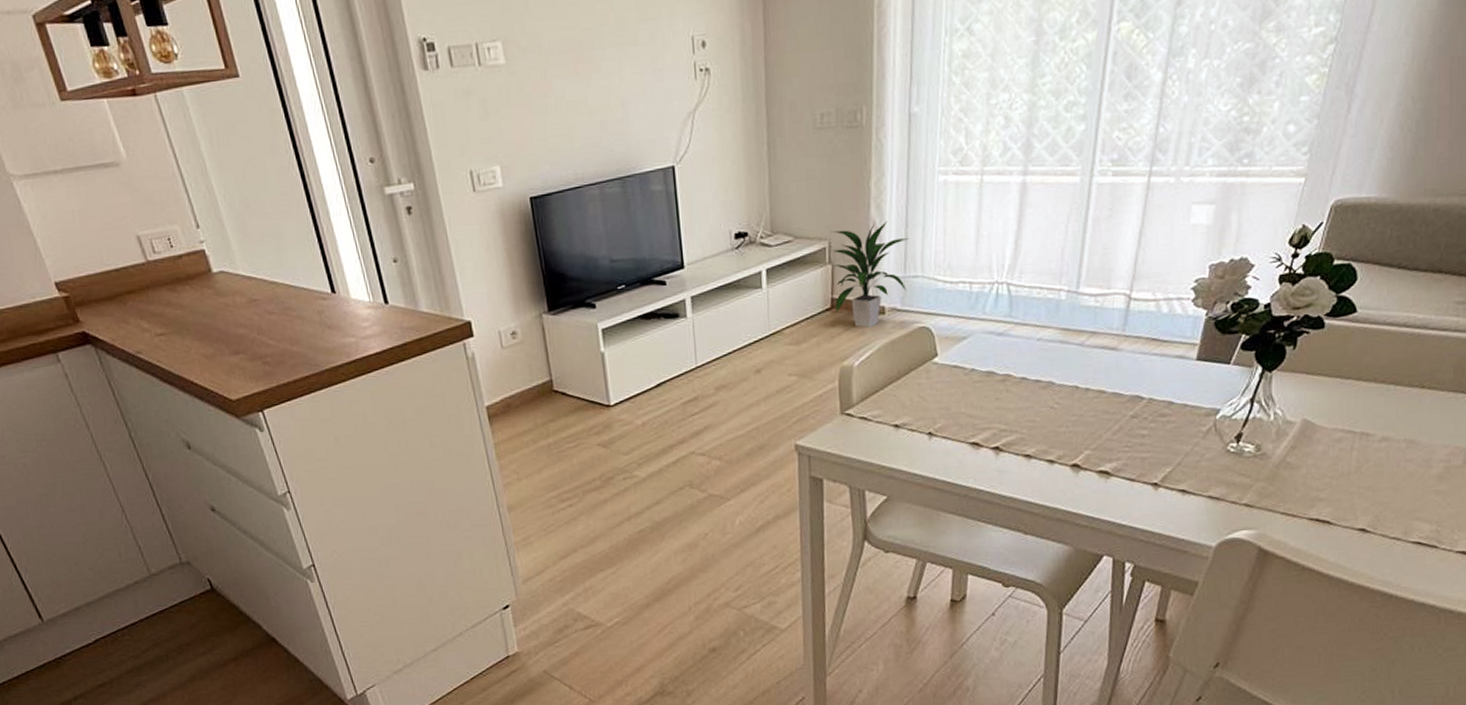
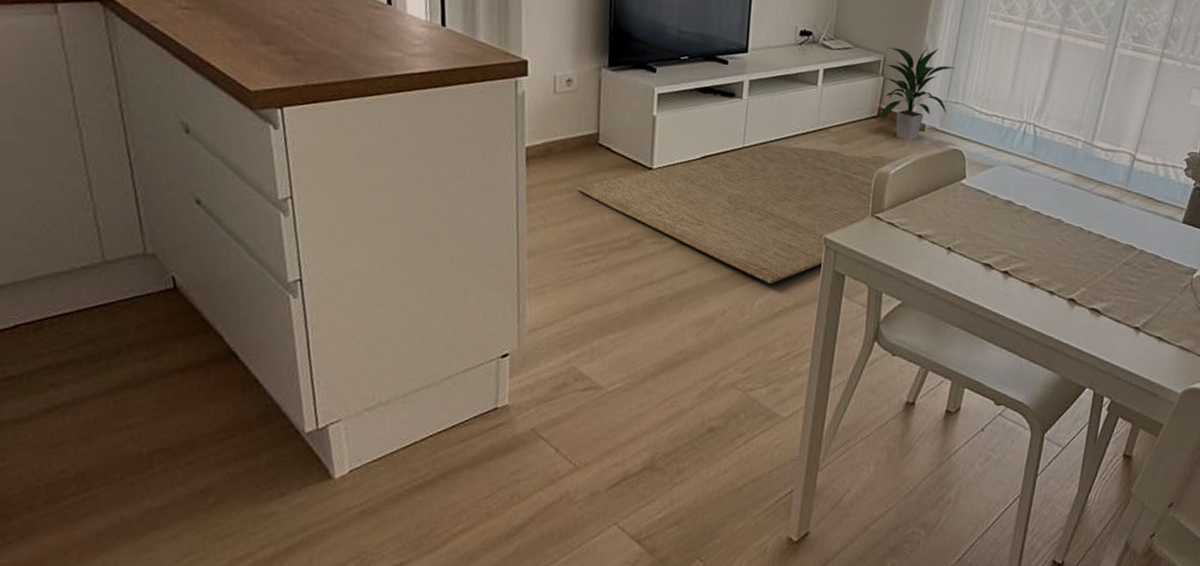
rug: none [539,349,861,500] -> present [575,144,898,284]

